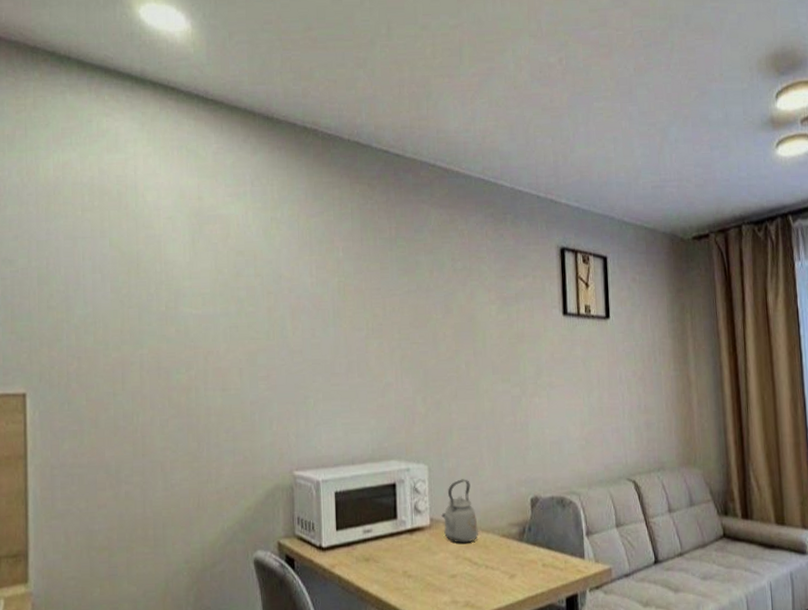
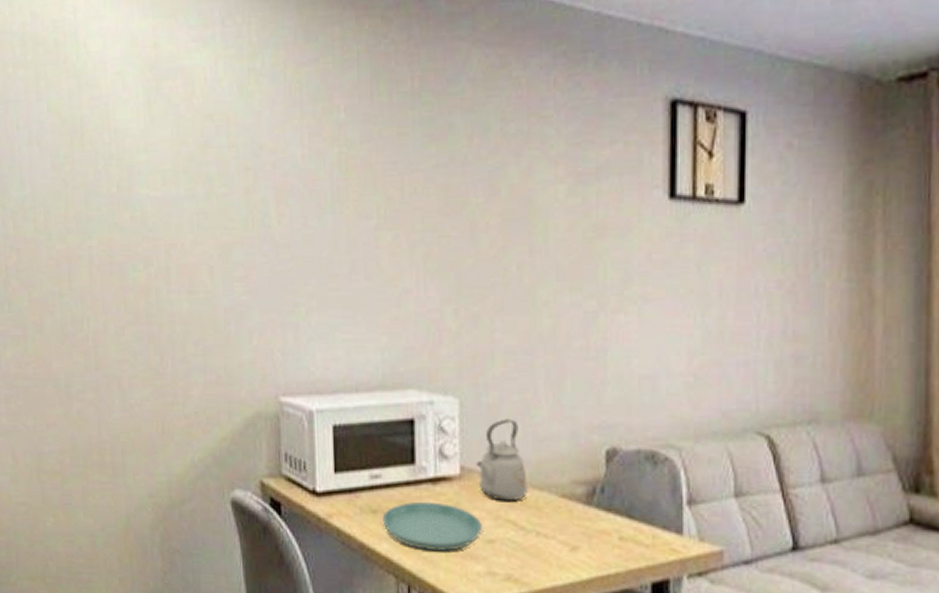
saucer: none [373,548,447,588] -> present [382,501,482,552]

